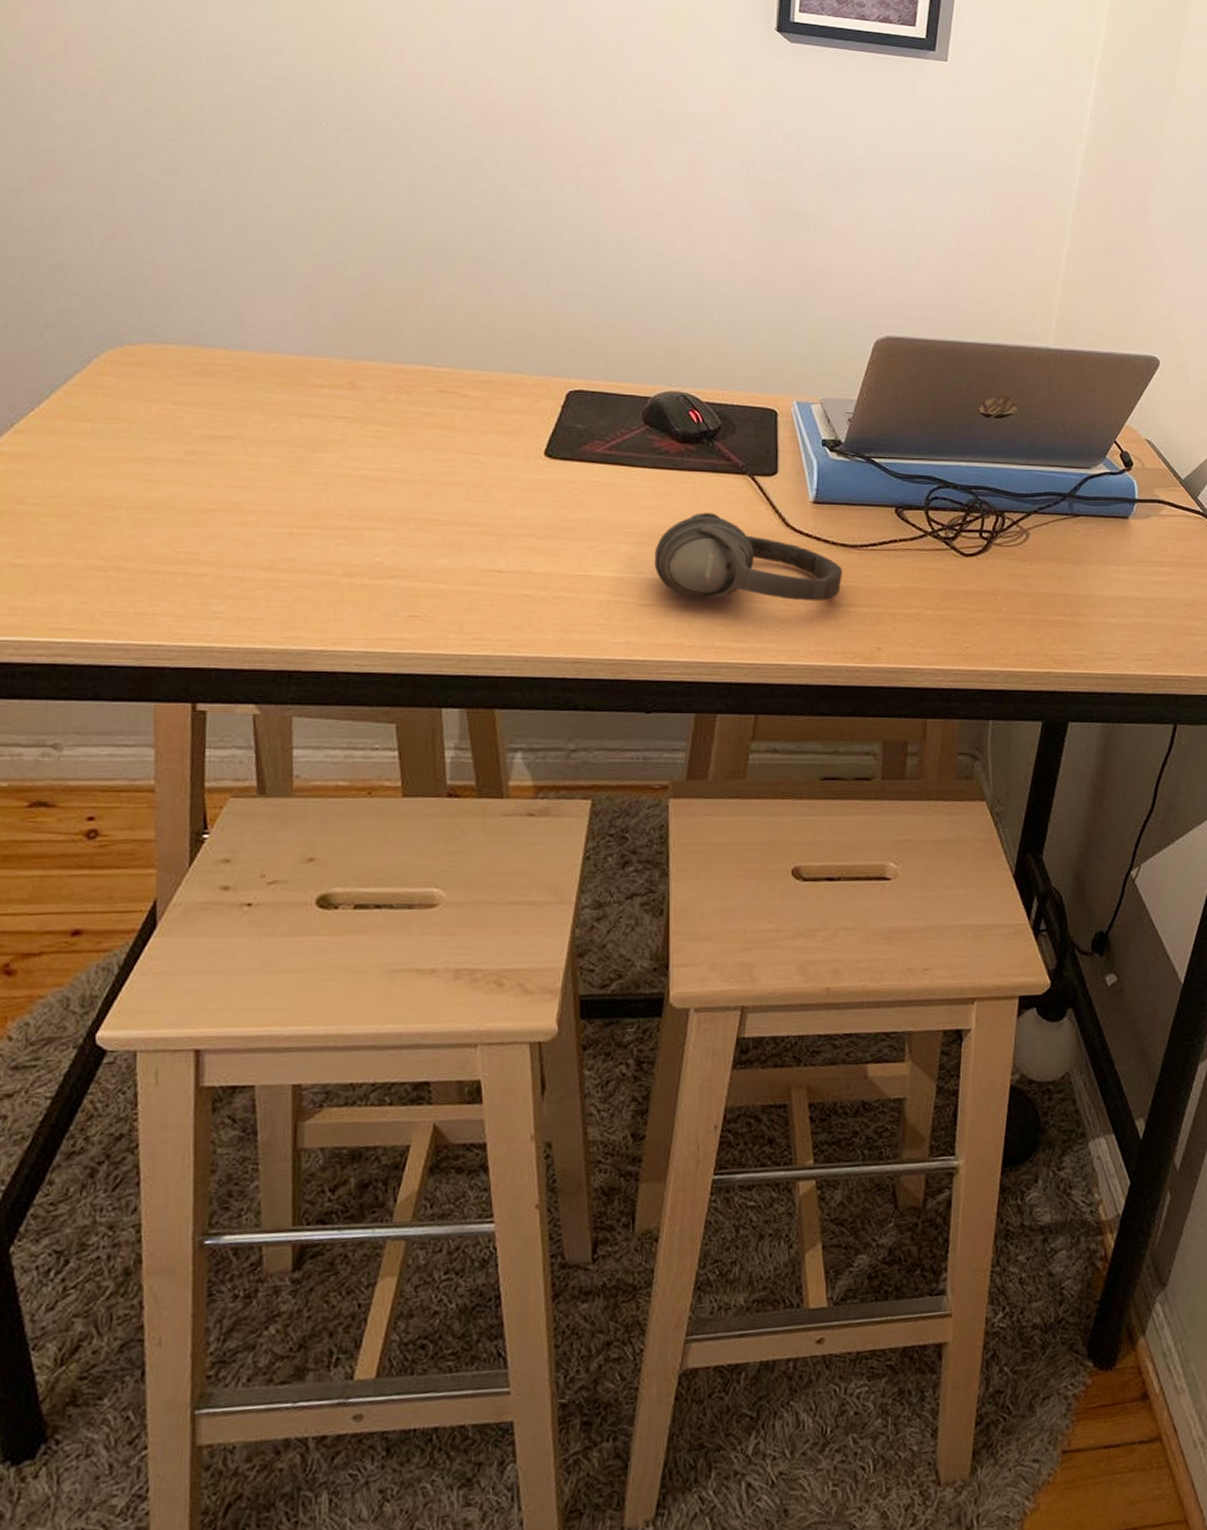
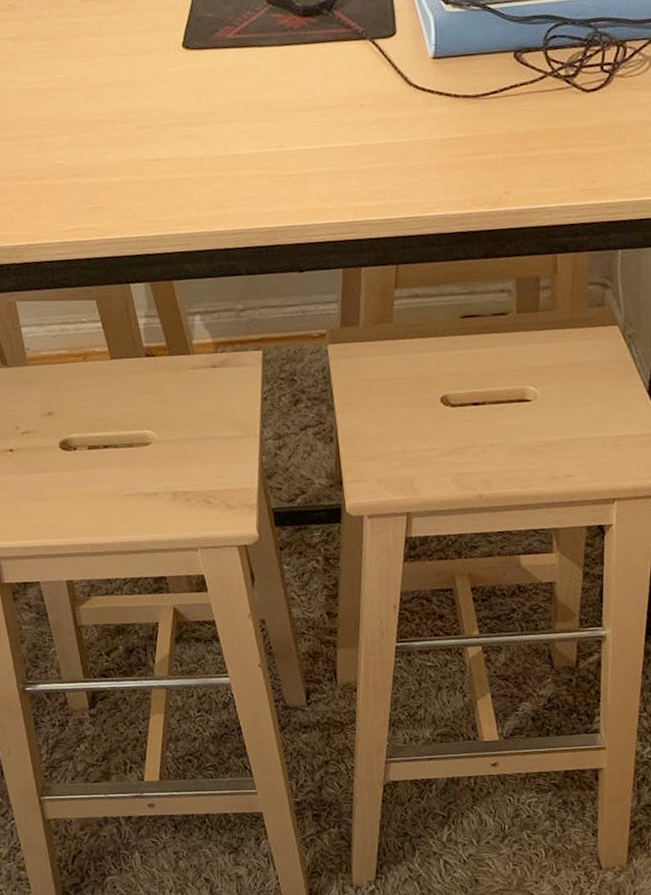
headphones: present [654,512,842,601] -> none [290,81,466,164]

